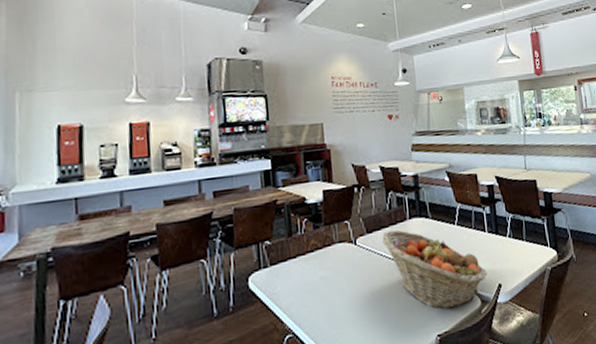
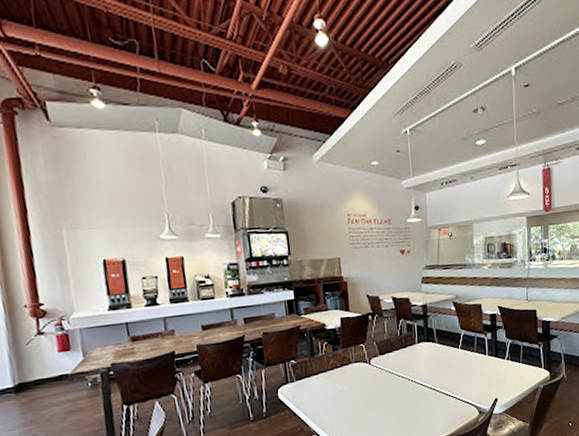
fruit basket: present [382,230,487,309] -> none [393,352,486,418]

